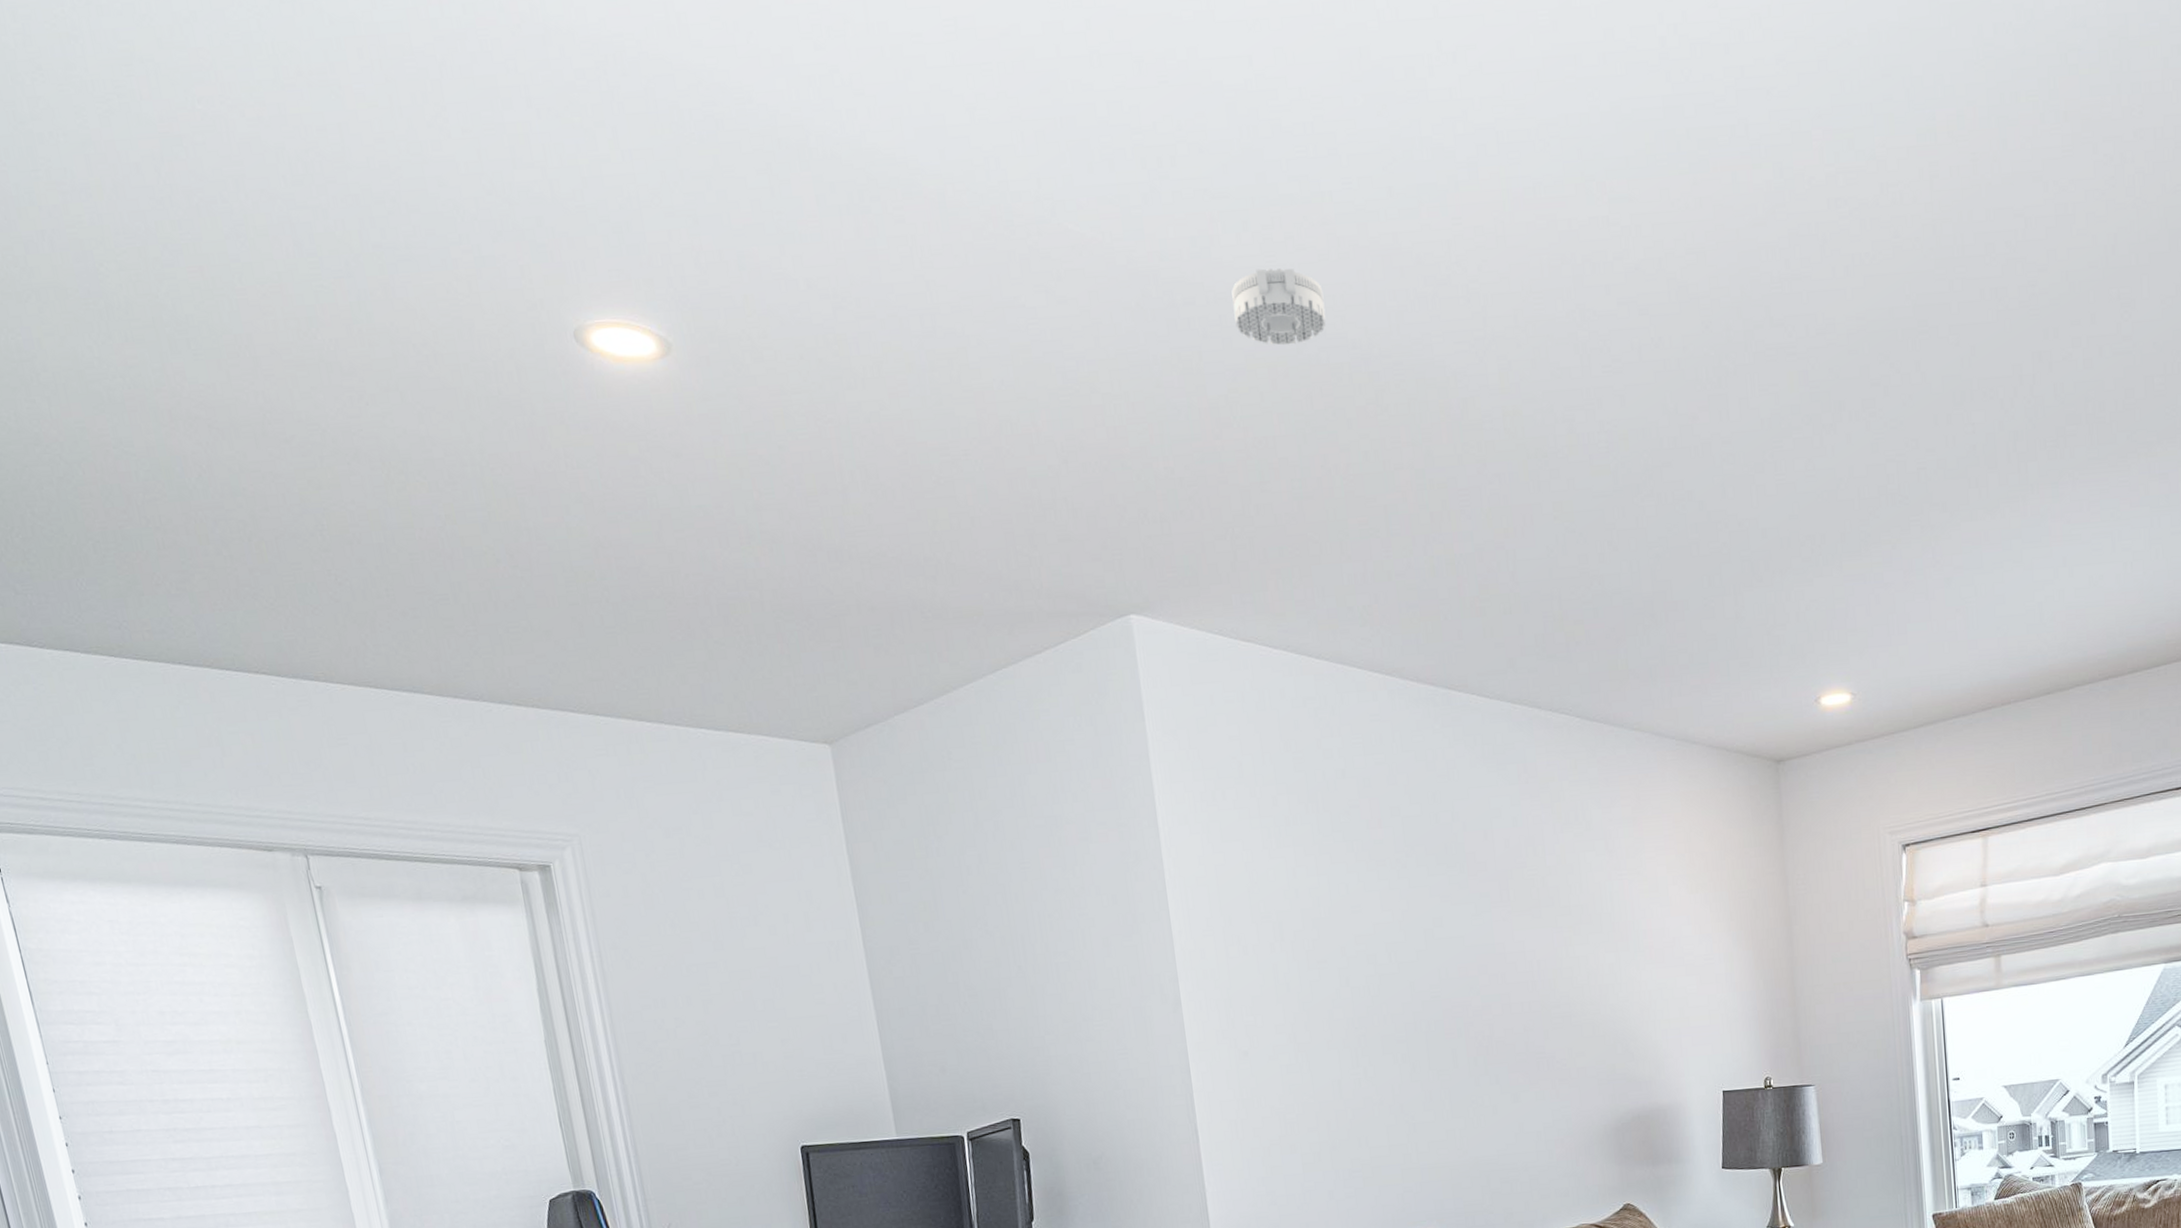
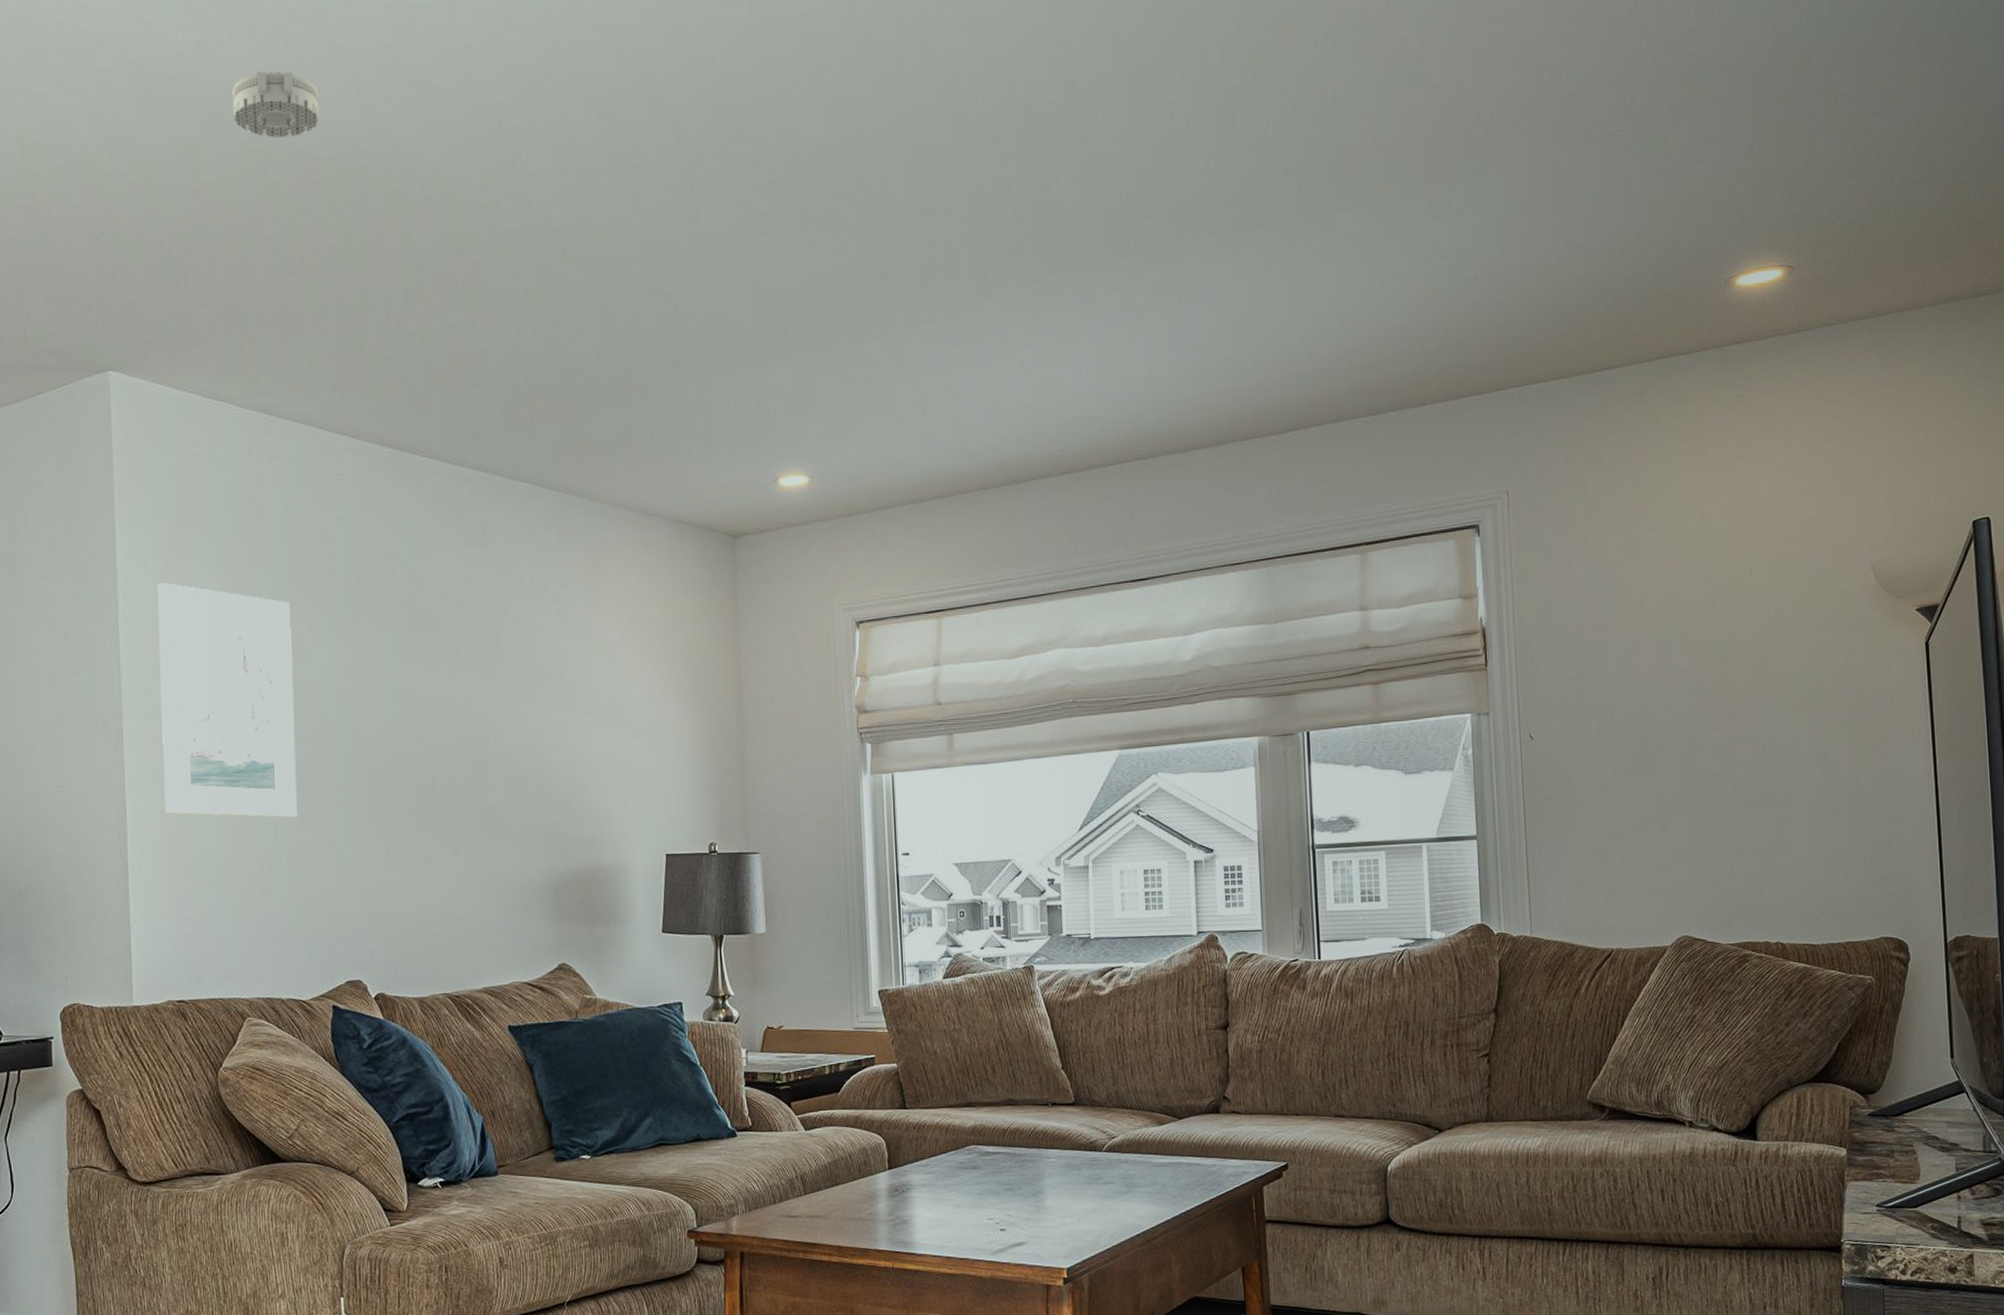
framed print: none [1201,838,1360,1076] -> present [157,583,298,818]

